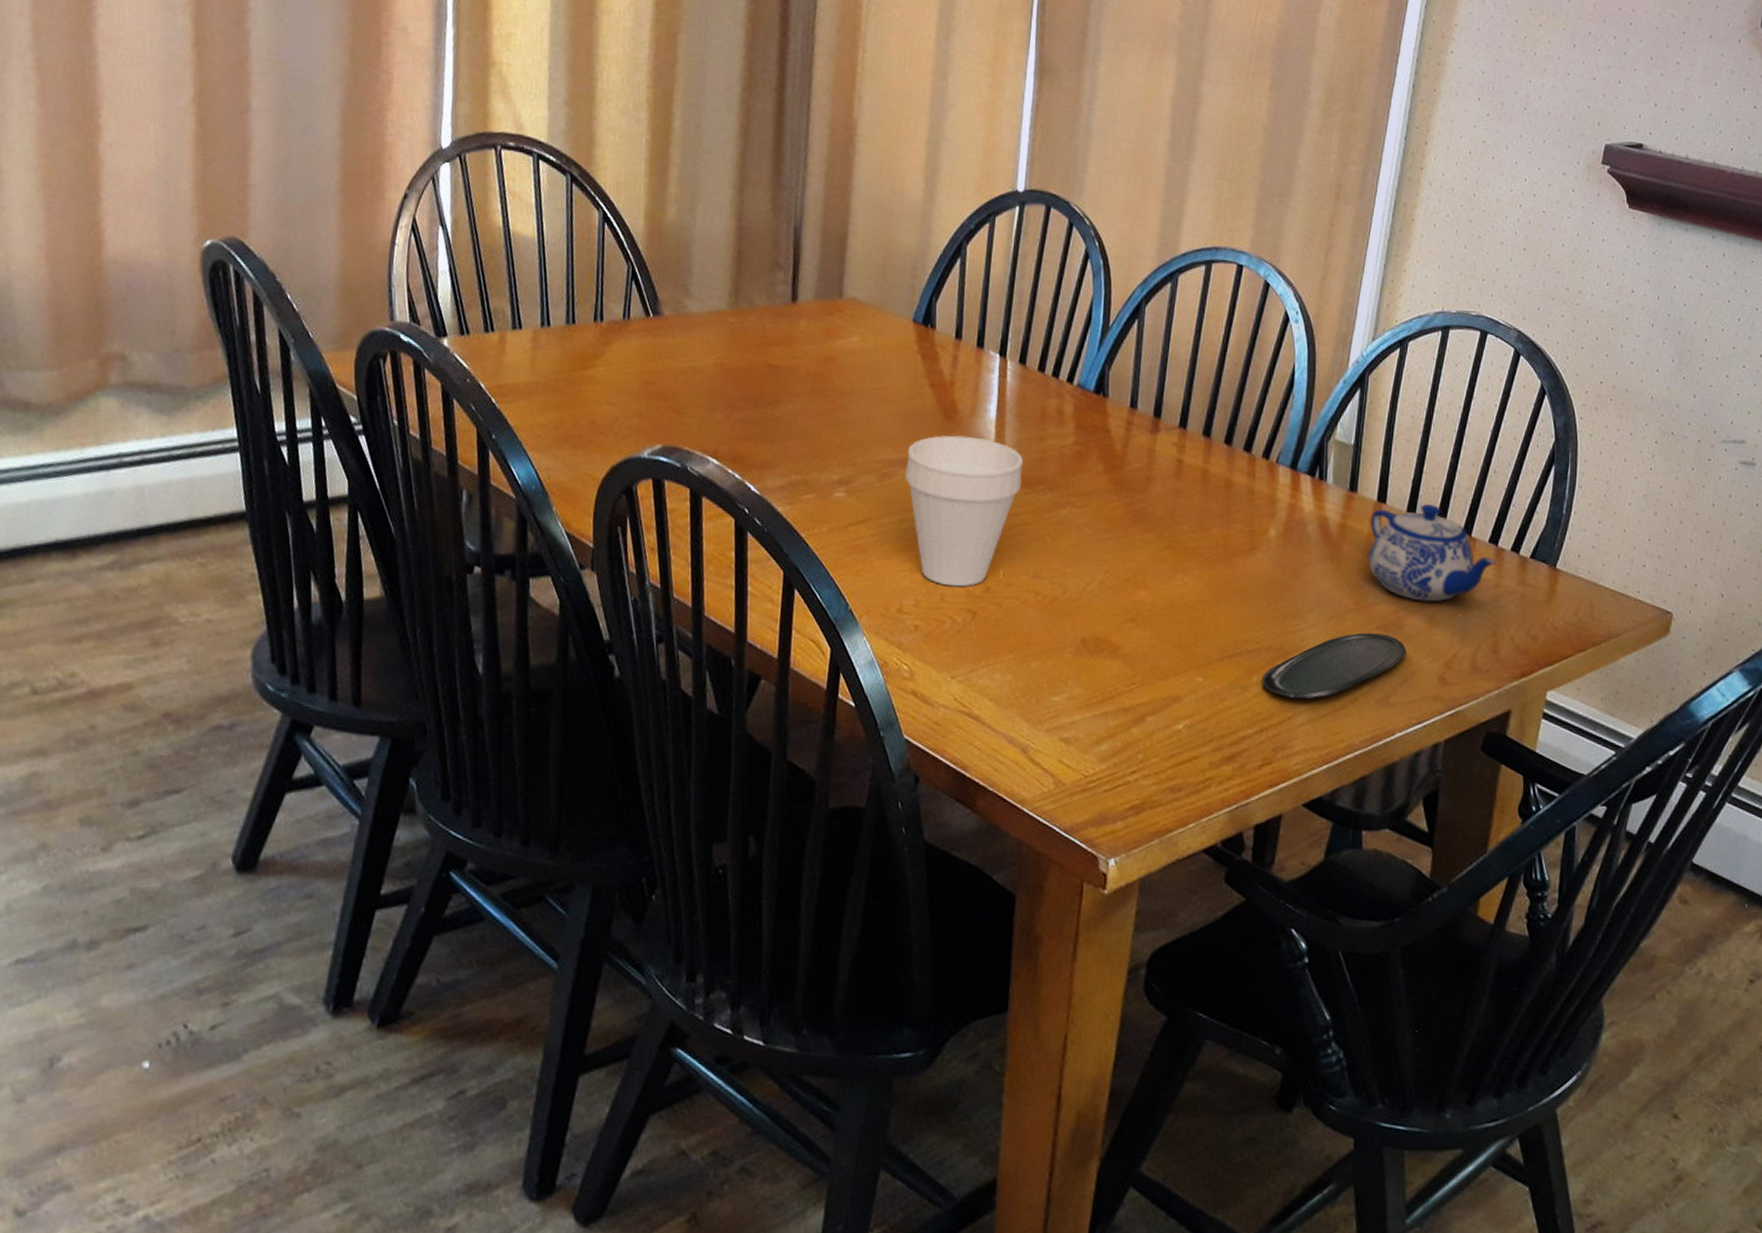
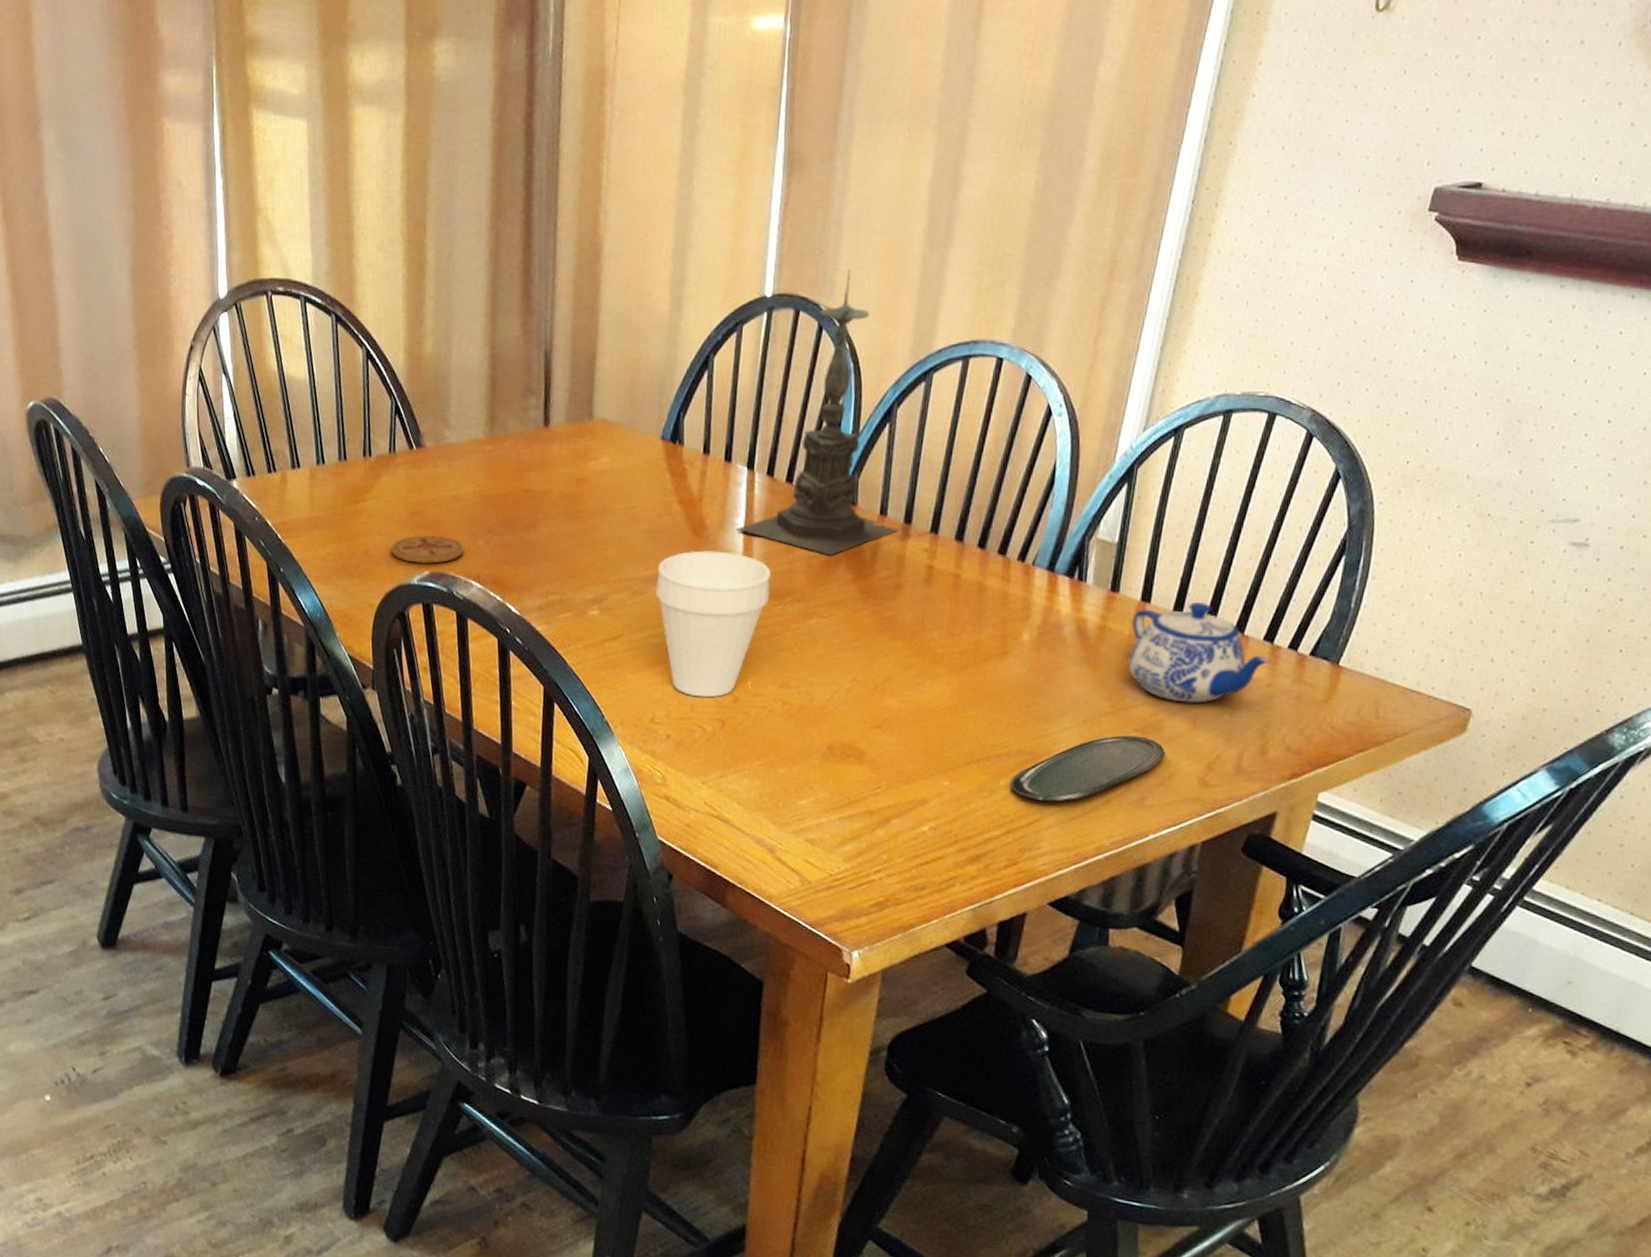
coaster: none [620,406,702,437] -> present [391,535,464,565]
candle holder: none [988,172,1154,446] -> present [736,269,905,556]

